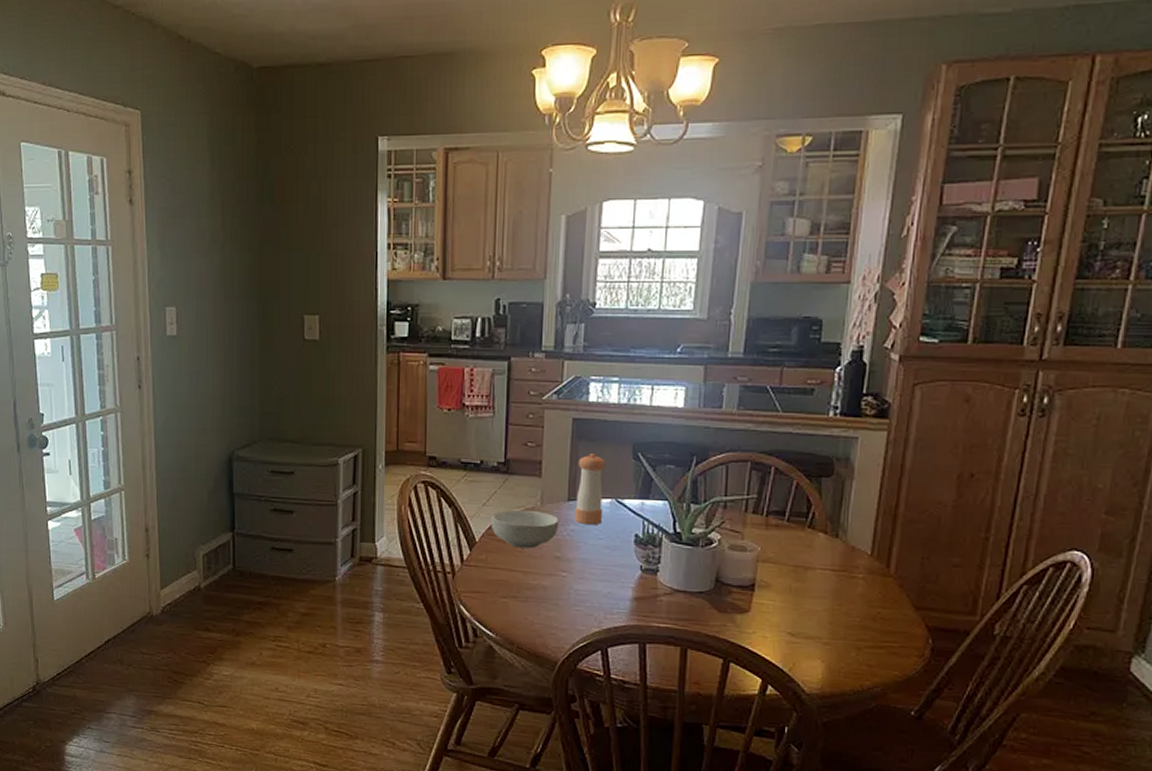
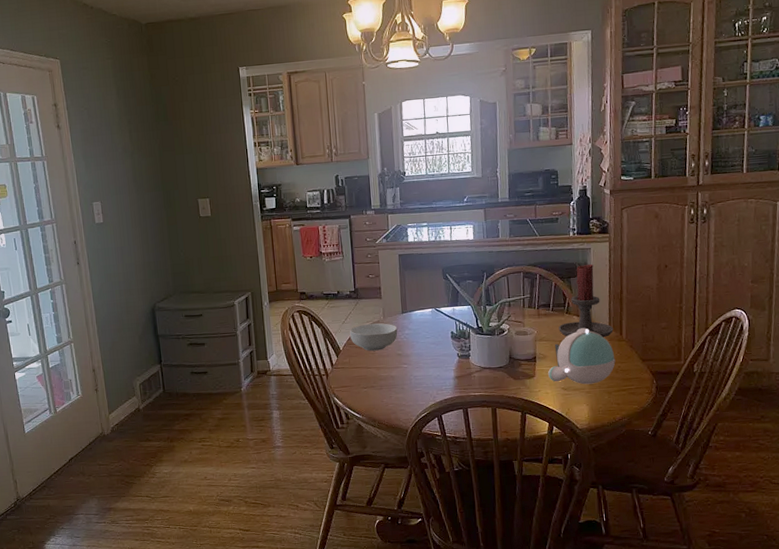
pepper shaker: present [575,454,605,526] -> none [406,278,428,329]
teapot: none [770,551,874,633] -> present [548,328,616,385]
candle holder: none [794,460,877,568] -> present [558,264,614,337]

